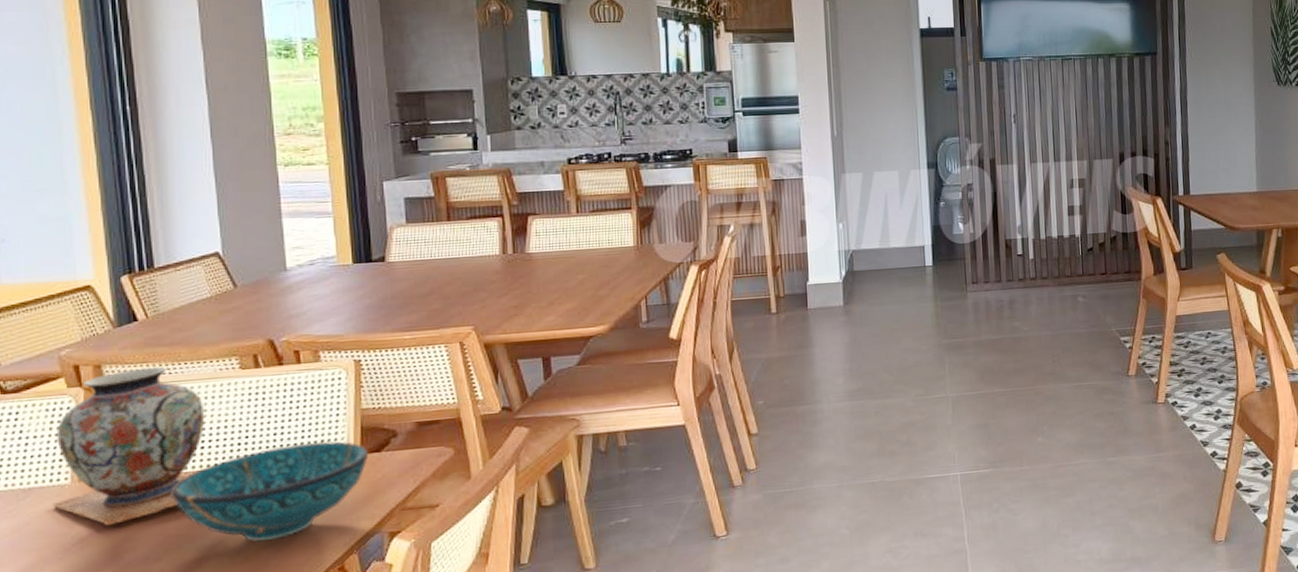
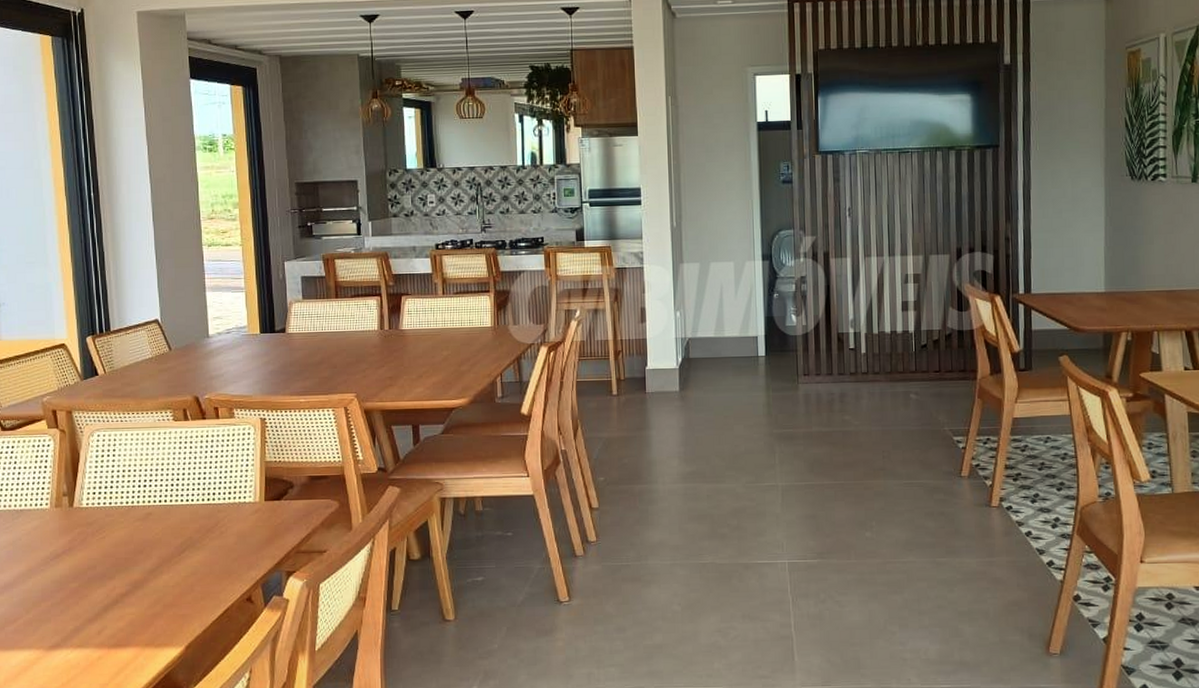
decorative vase: present [52,366,205,525] -> none [36,415,147,545]
decorative bowl: present [171,441,369,543] -> none [121,487,272,571]

